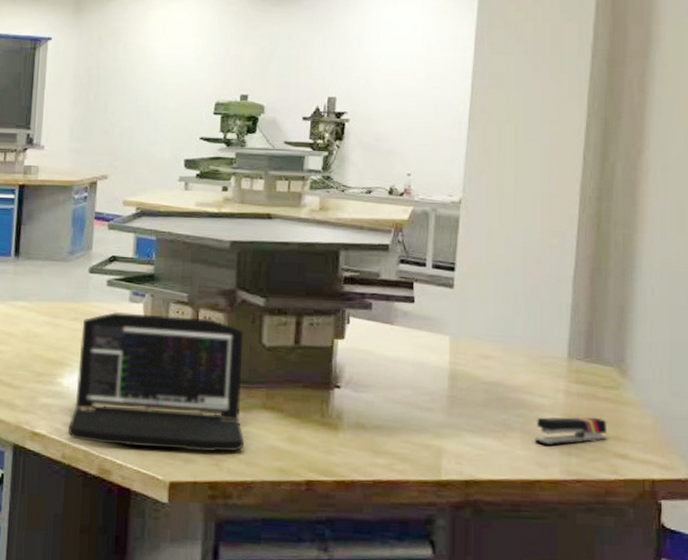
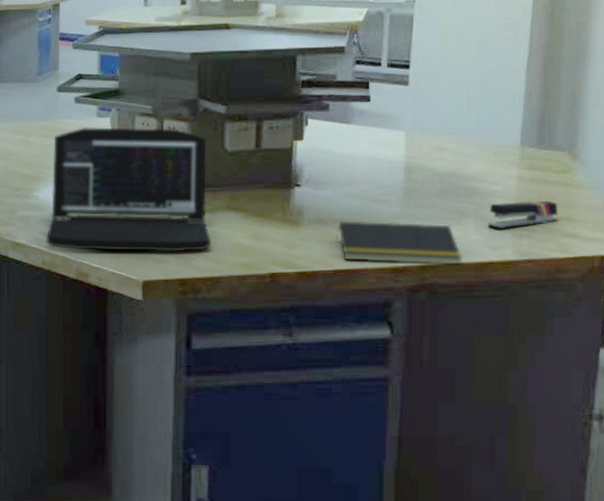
notepad: none [376,427,509,482] -> present [336,221,463,265]

